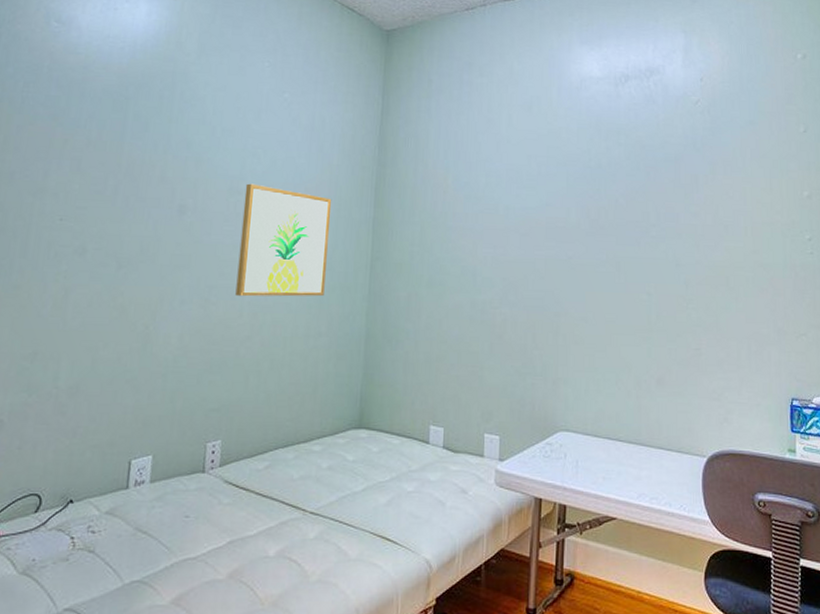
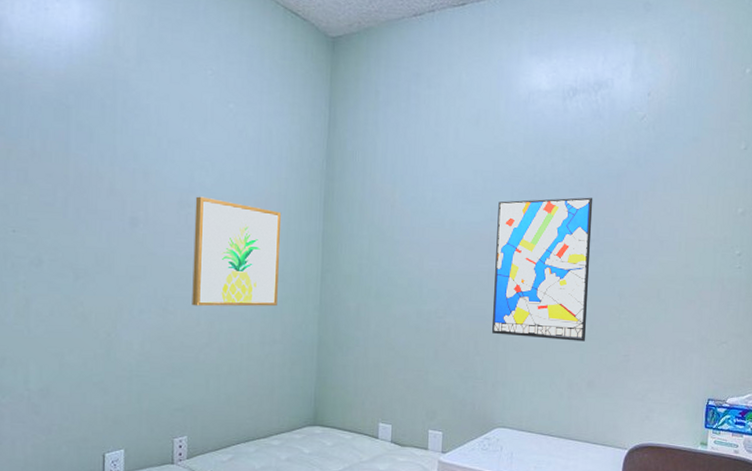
wall art: none [551,181,652,334] -> present [492,197,593,342]

